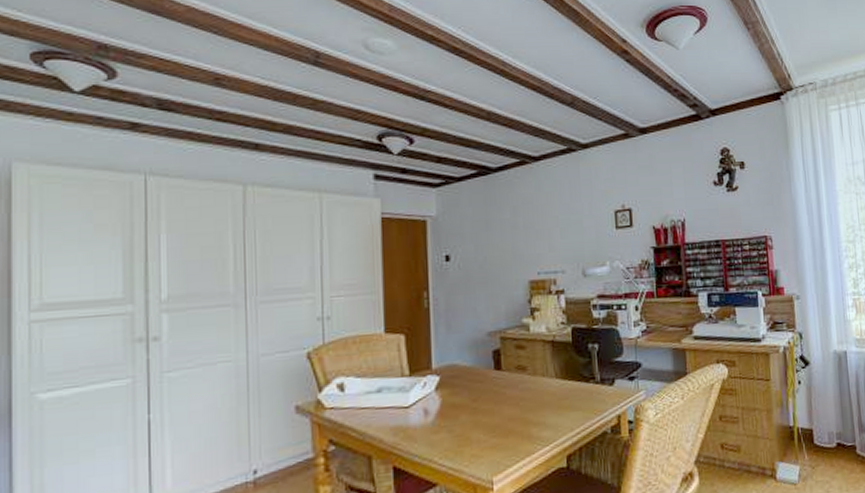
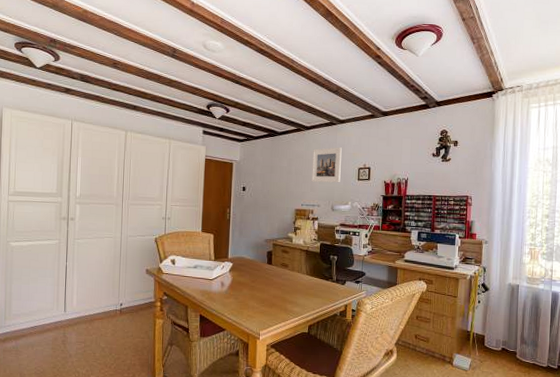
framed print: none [547,183,591,237] -> present [312,147,342,183]

